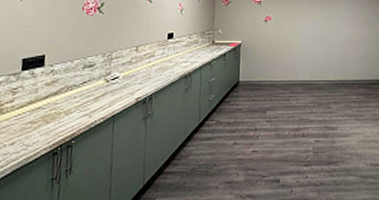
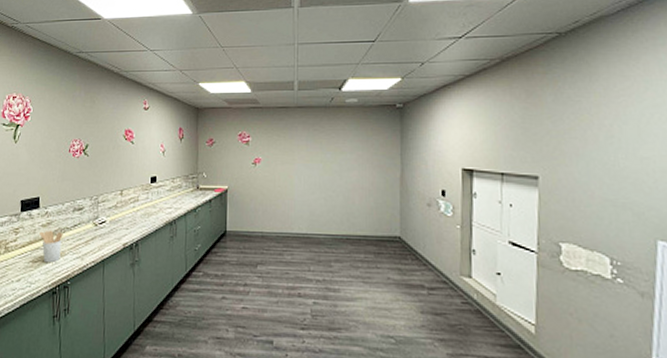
utensil holder: none [42,88,70,123] -> present [39,230,63,263]

